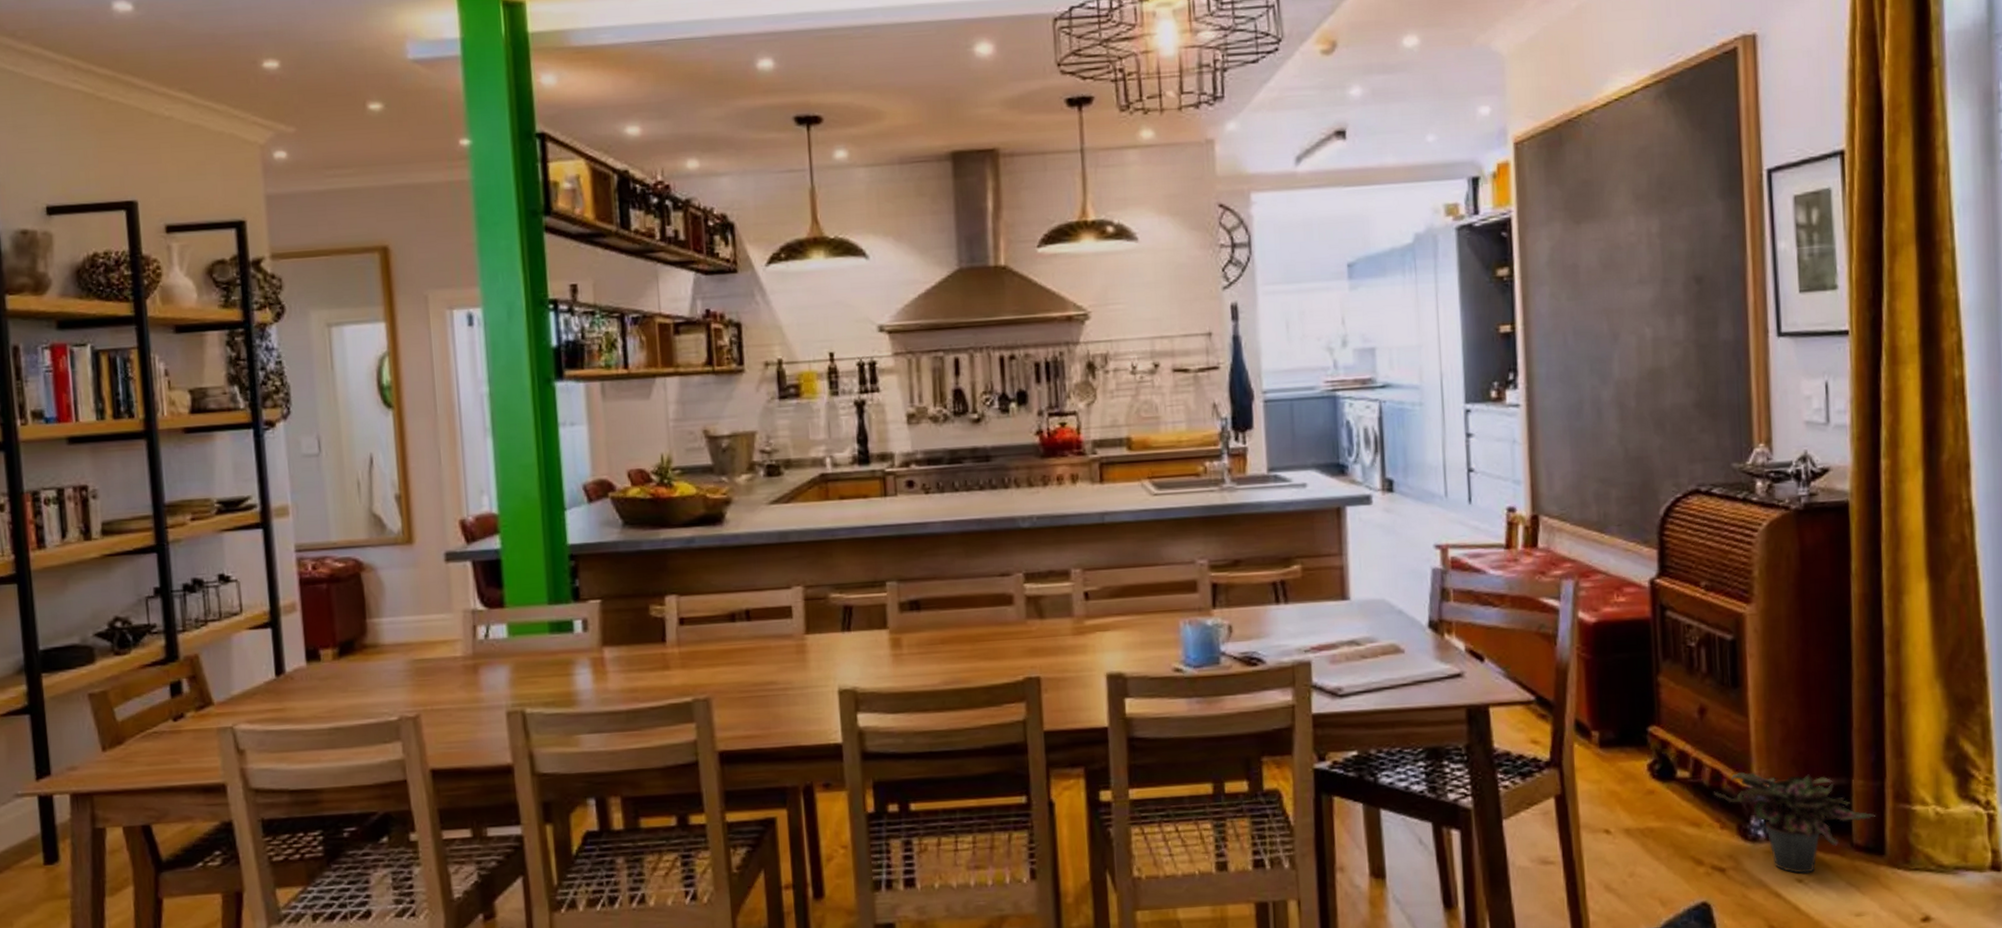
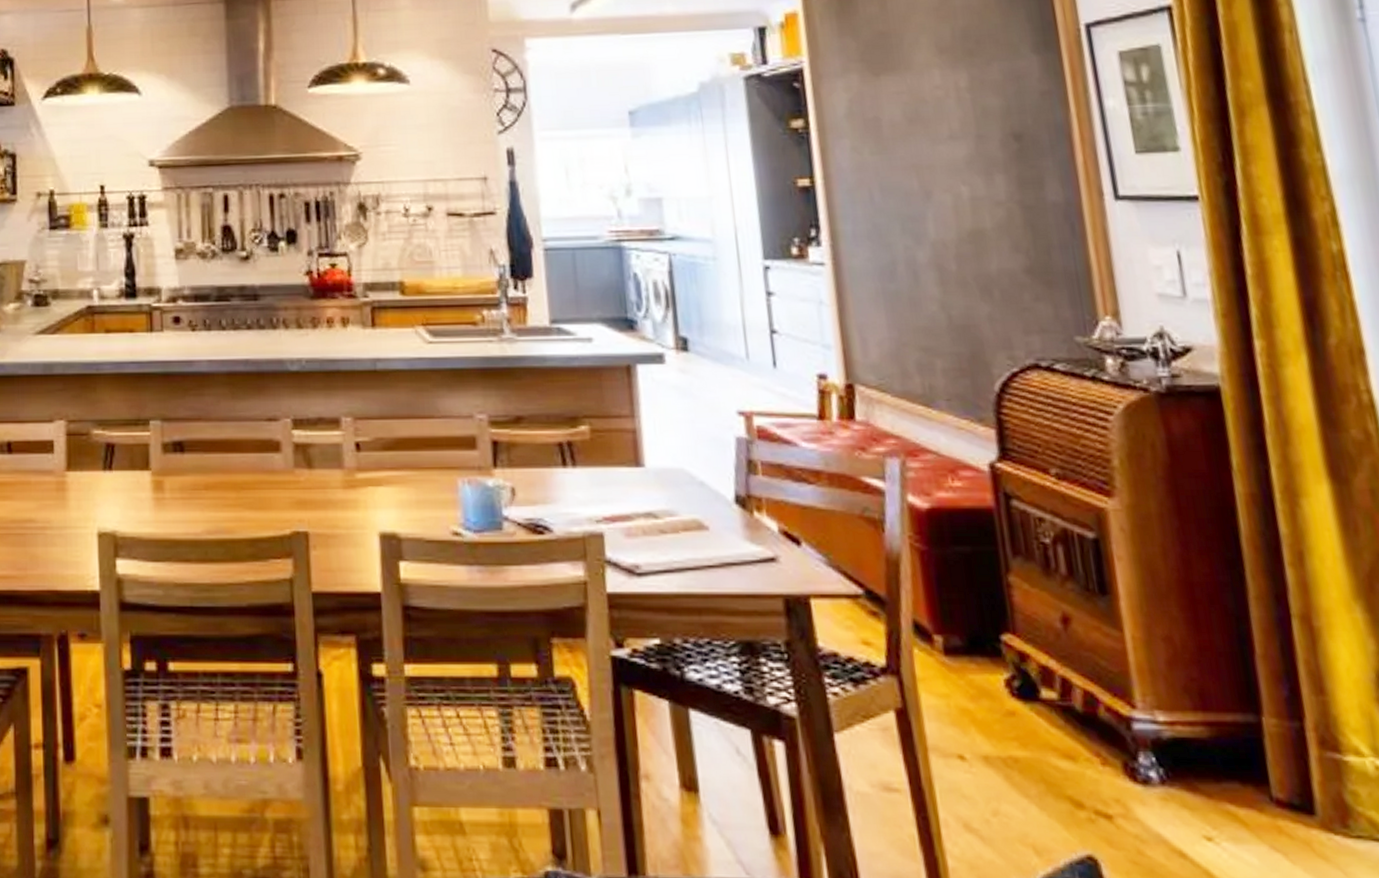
potted plant: present [1713,771,1875,874] -> none [1088,697,1297,831]

